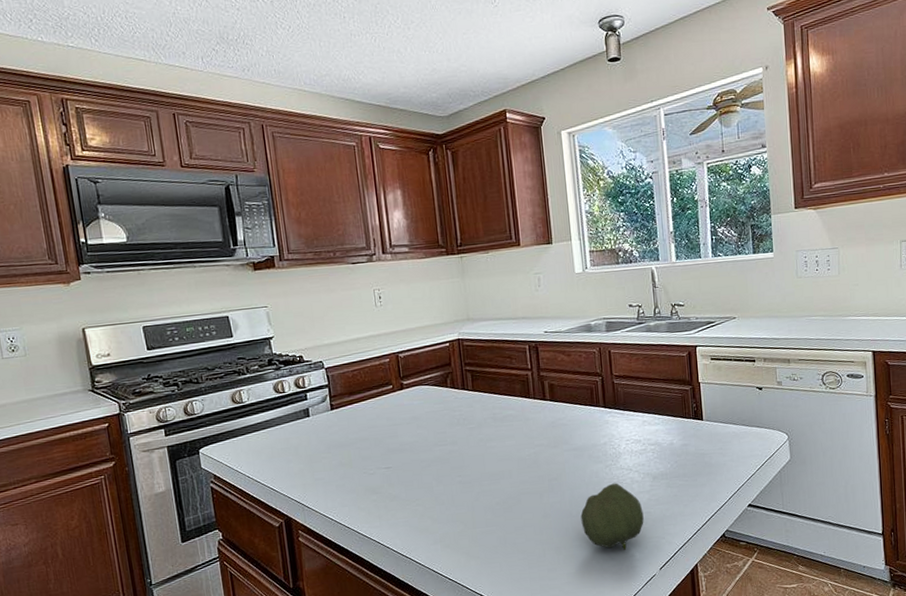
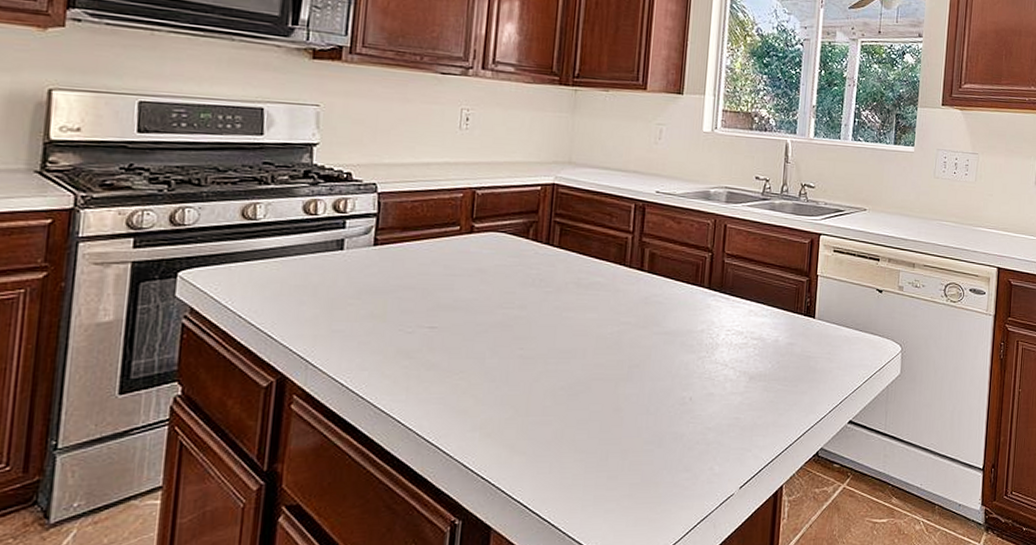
fruit: present [580,483,644,550] -> none [658,379,732,461]

